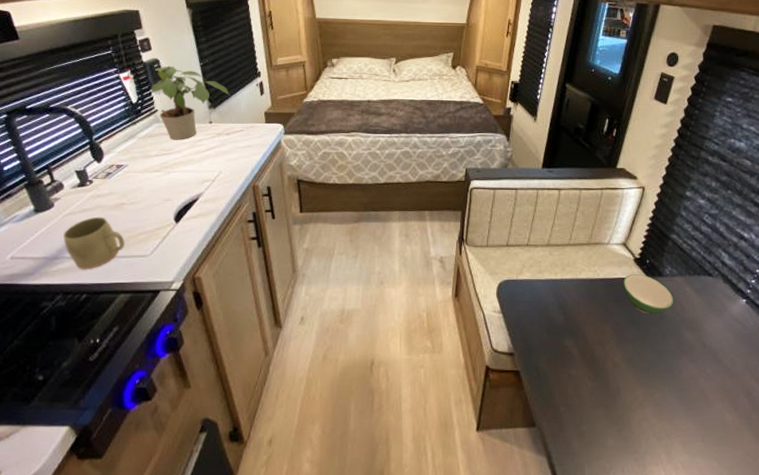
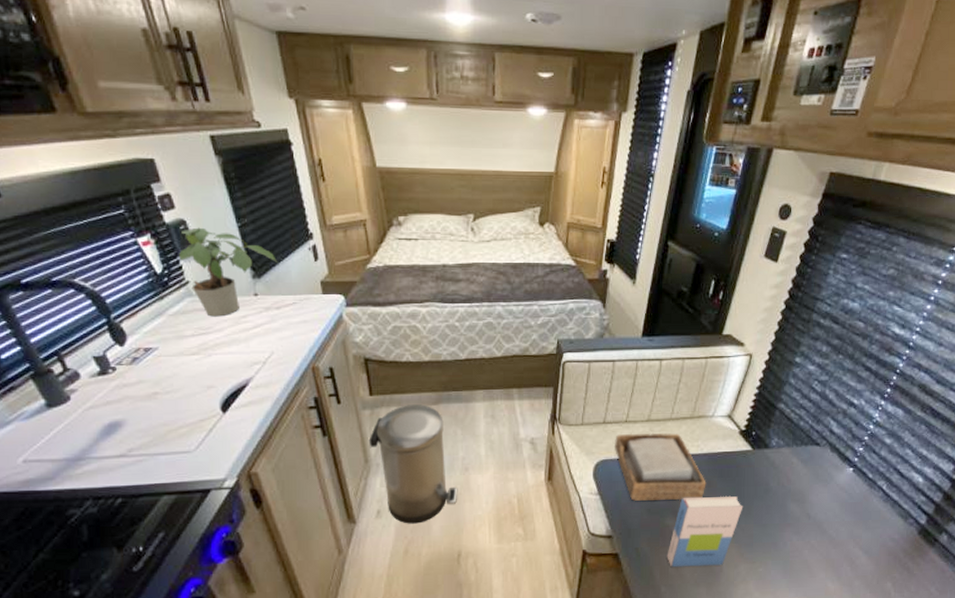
mug: present [63,216,125,270] -> none [86,409,163,471]
pedal bin: none [297,222,374,332] -> present [368,404,458,524]
napkin holder: none [516,256,603,323] -> present [614,433,706,501]
book: none [565,320,639,389] -> present [667,496,743,568]
bowl: present [623,273,674,314] -> none [728,446,780,488]

